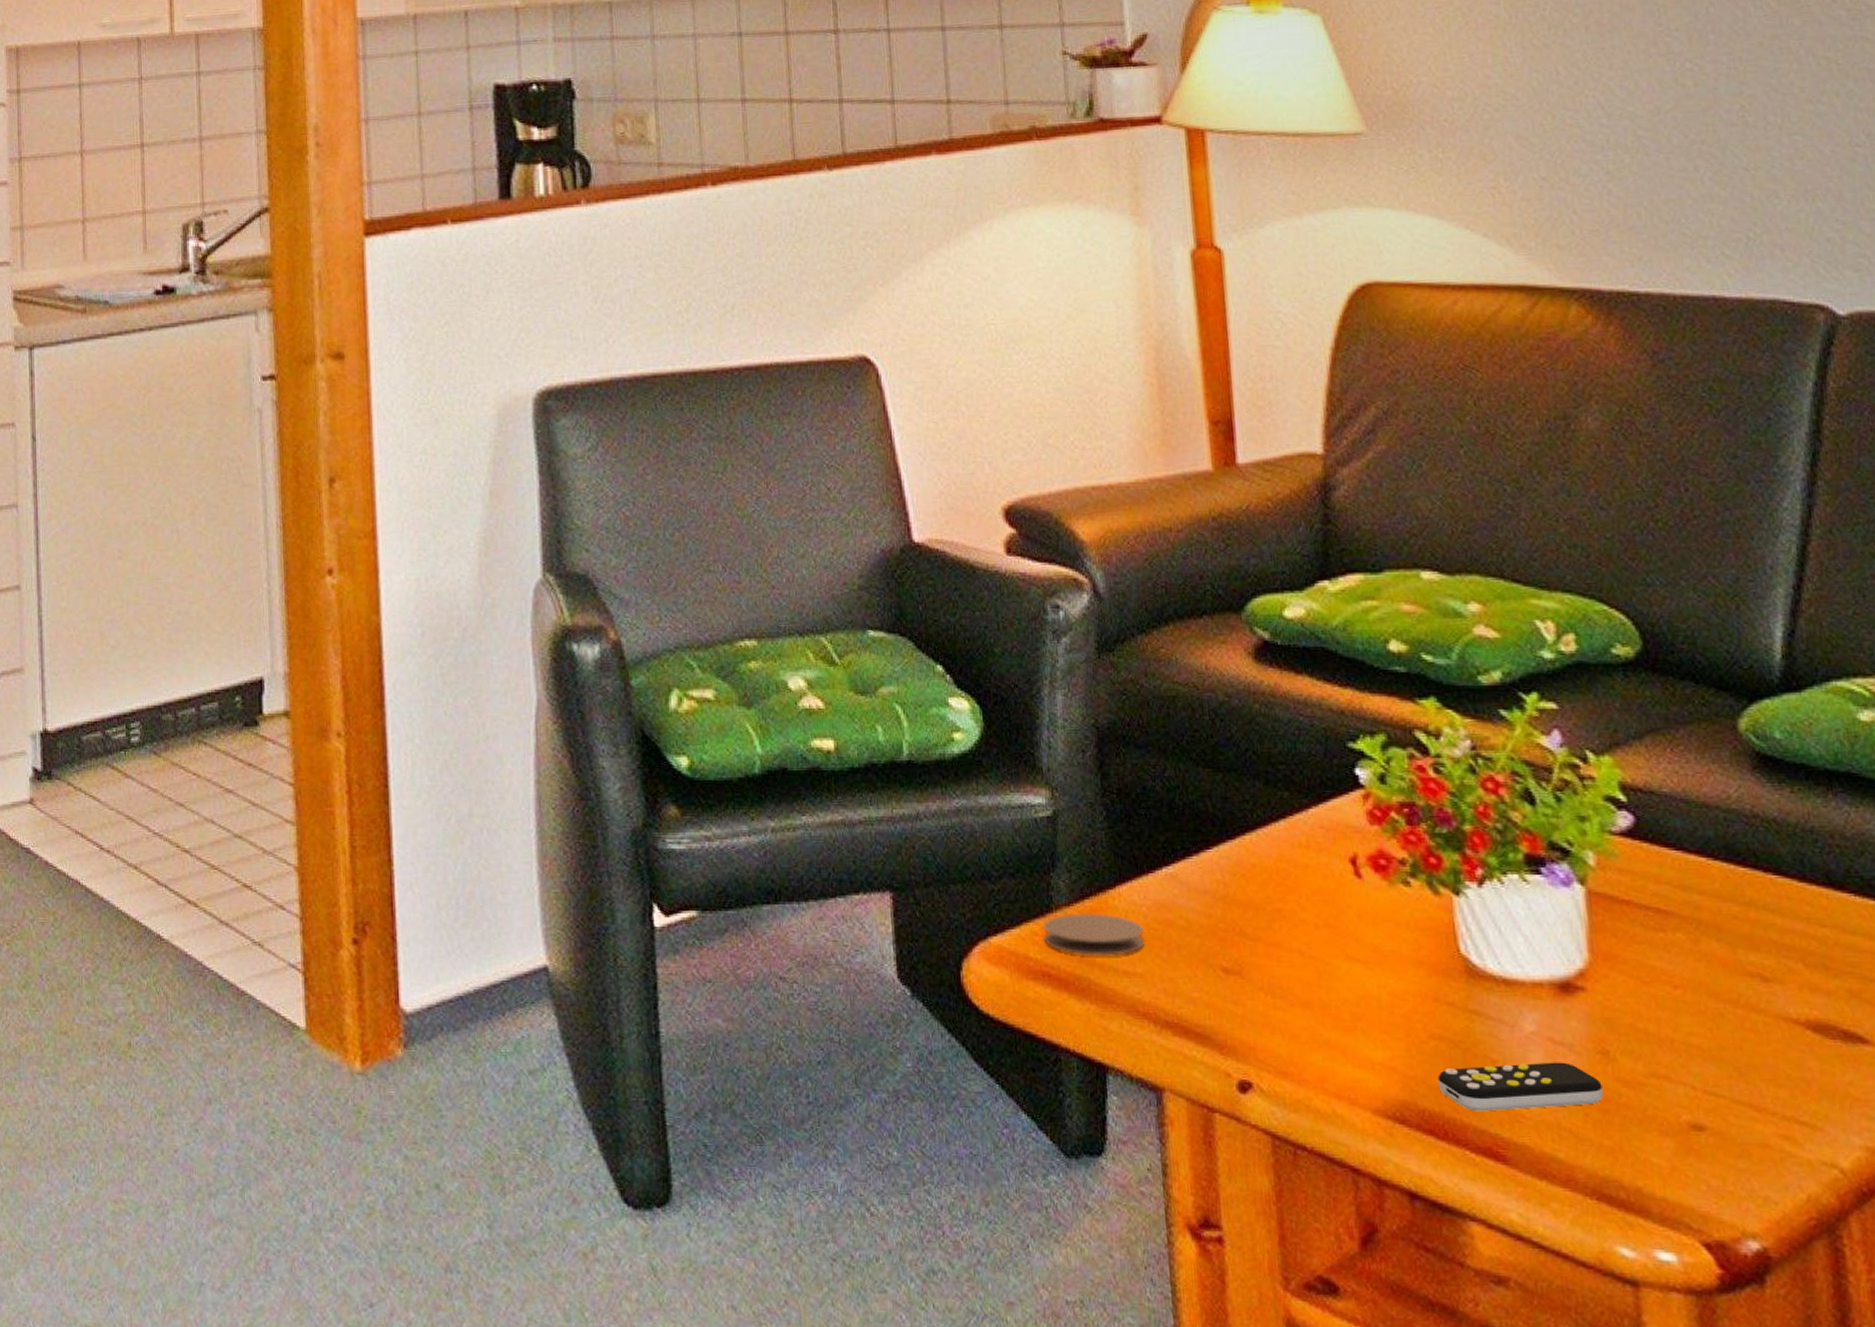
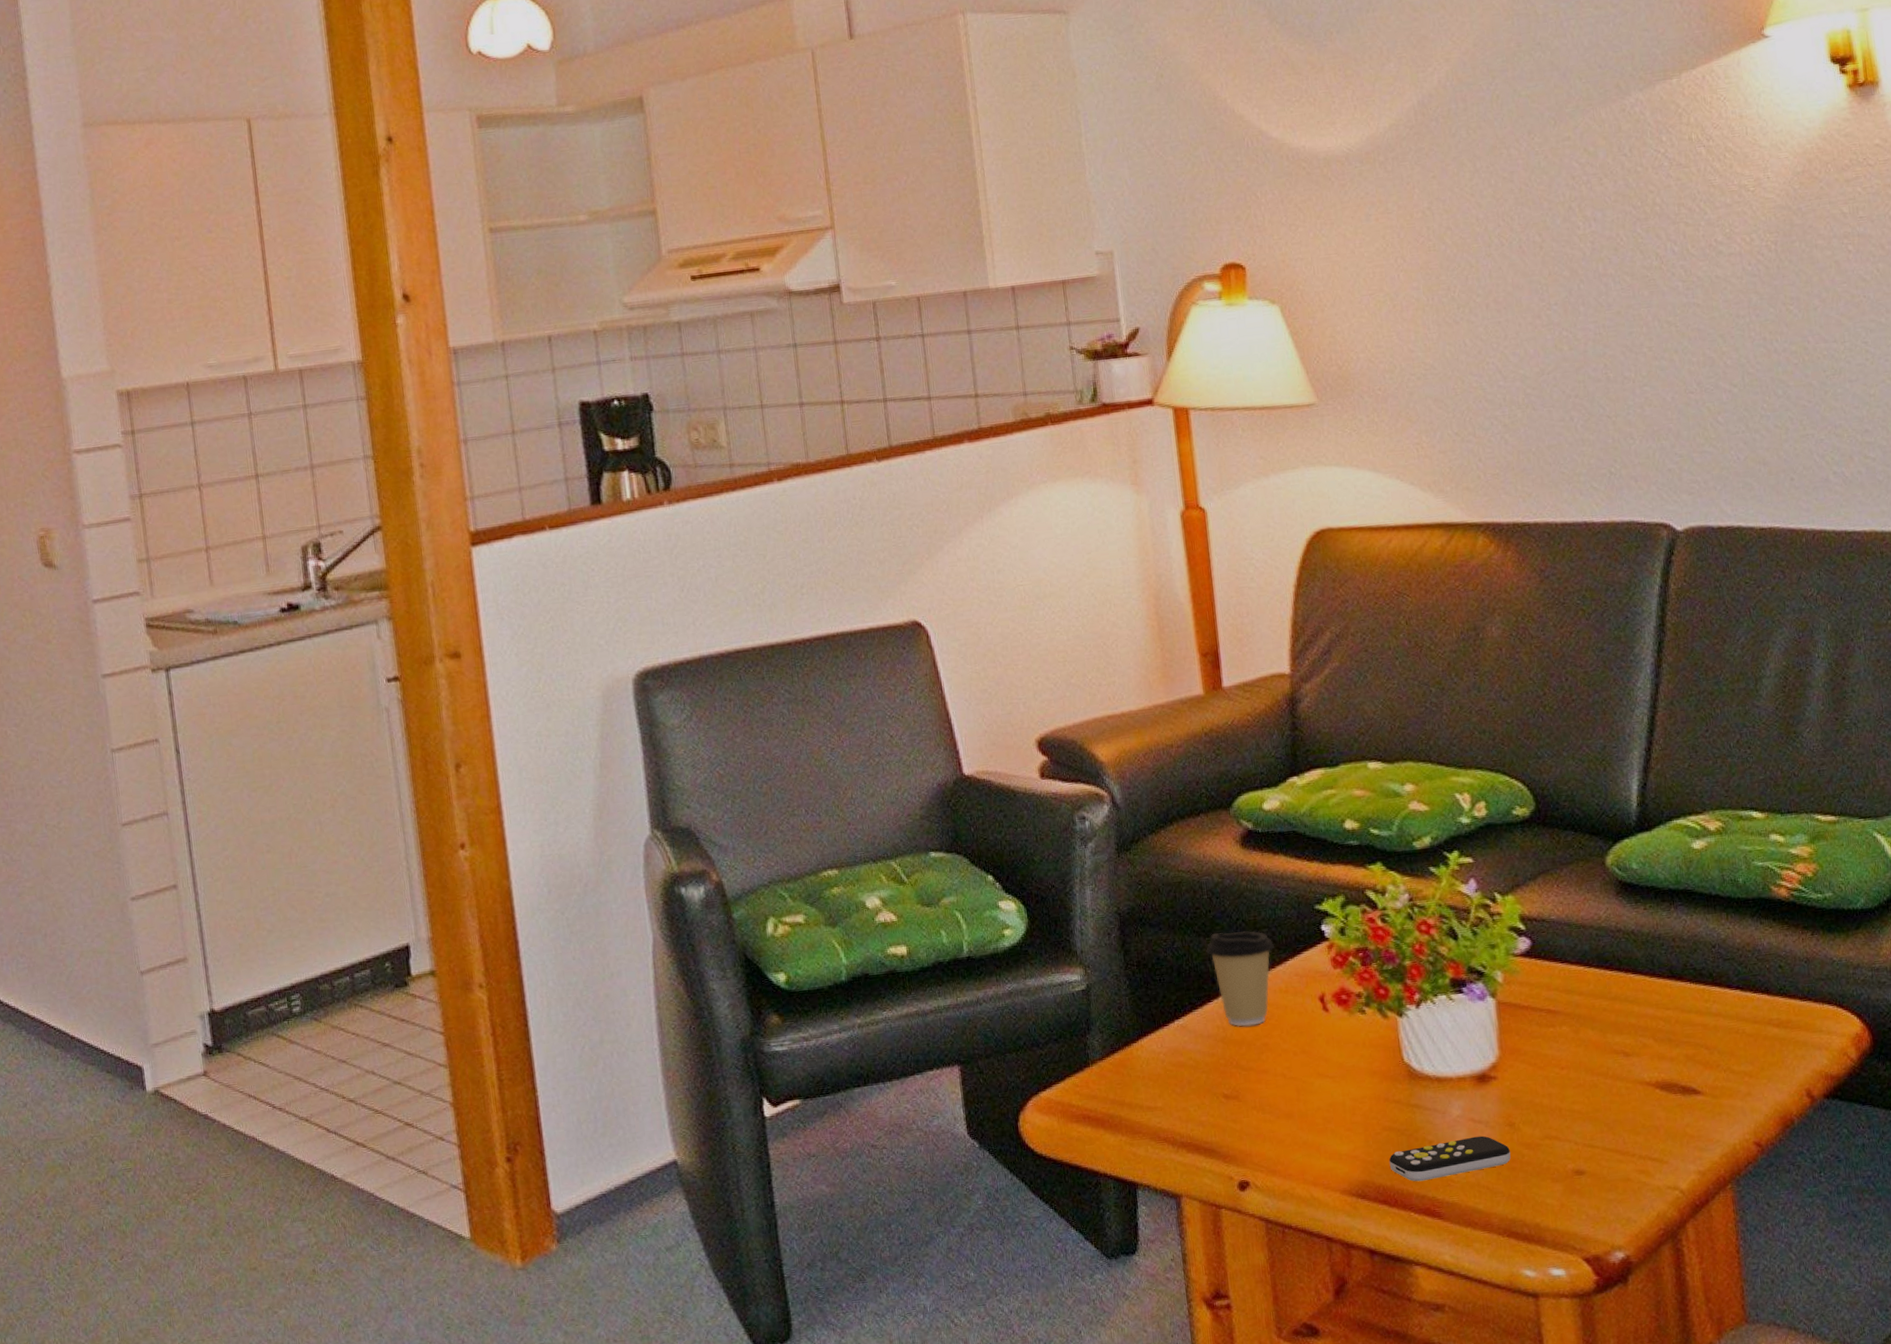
coaster: present [1042,913,1146,957] -> none [1082,1063,1164,1098]
coffee cup: none [1205,763,1293,885] -> present [1206,931,1274,1027]

